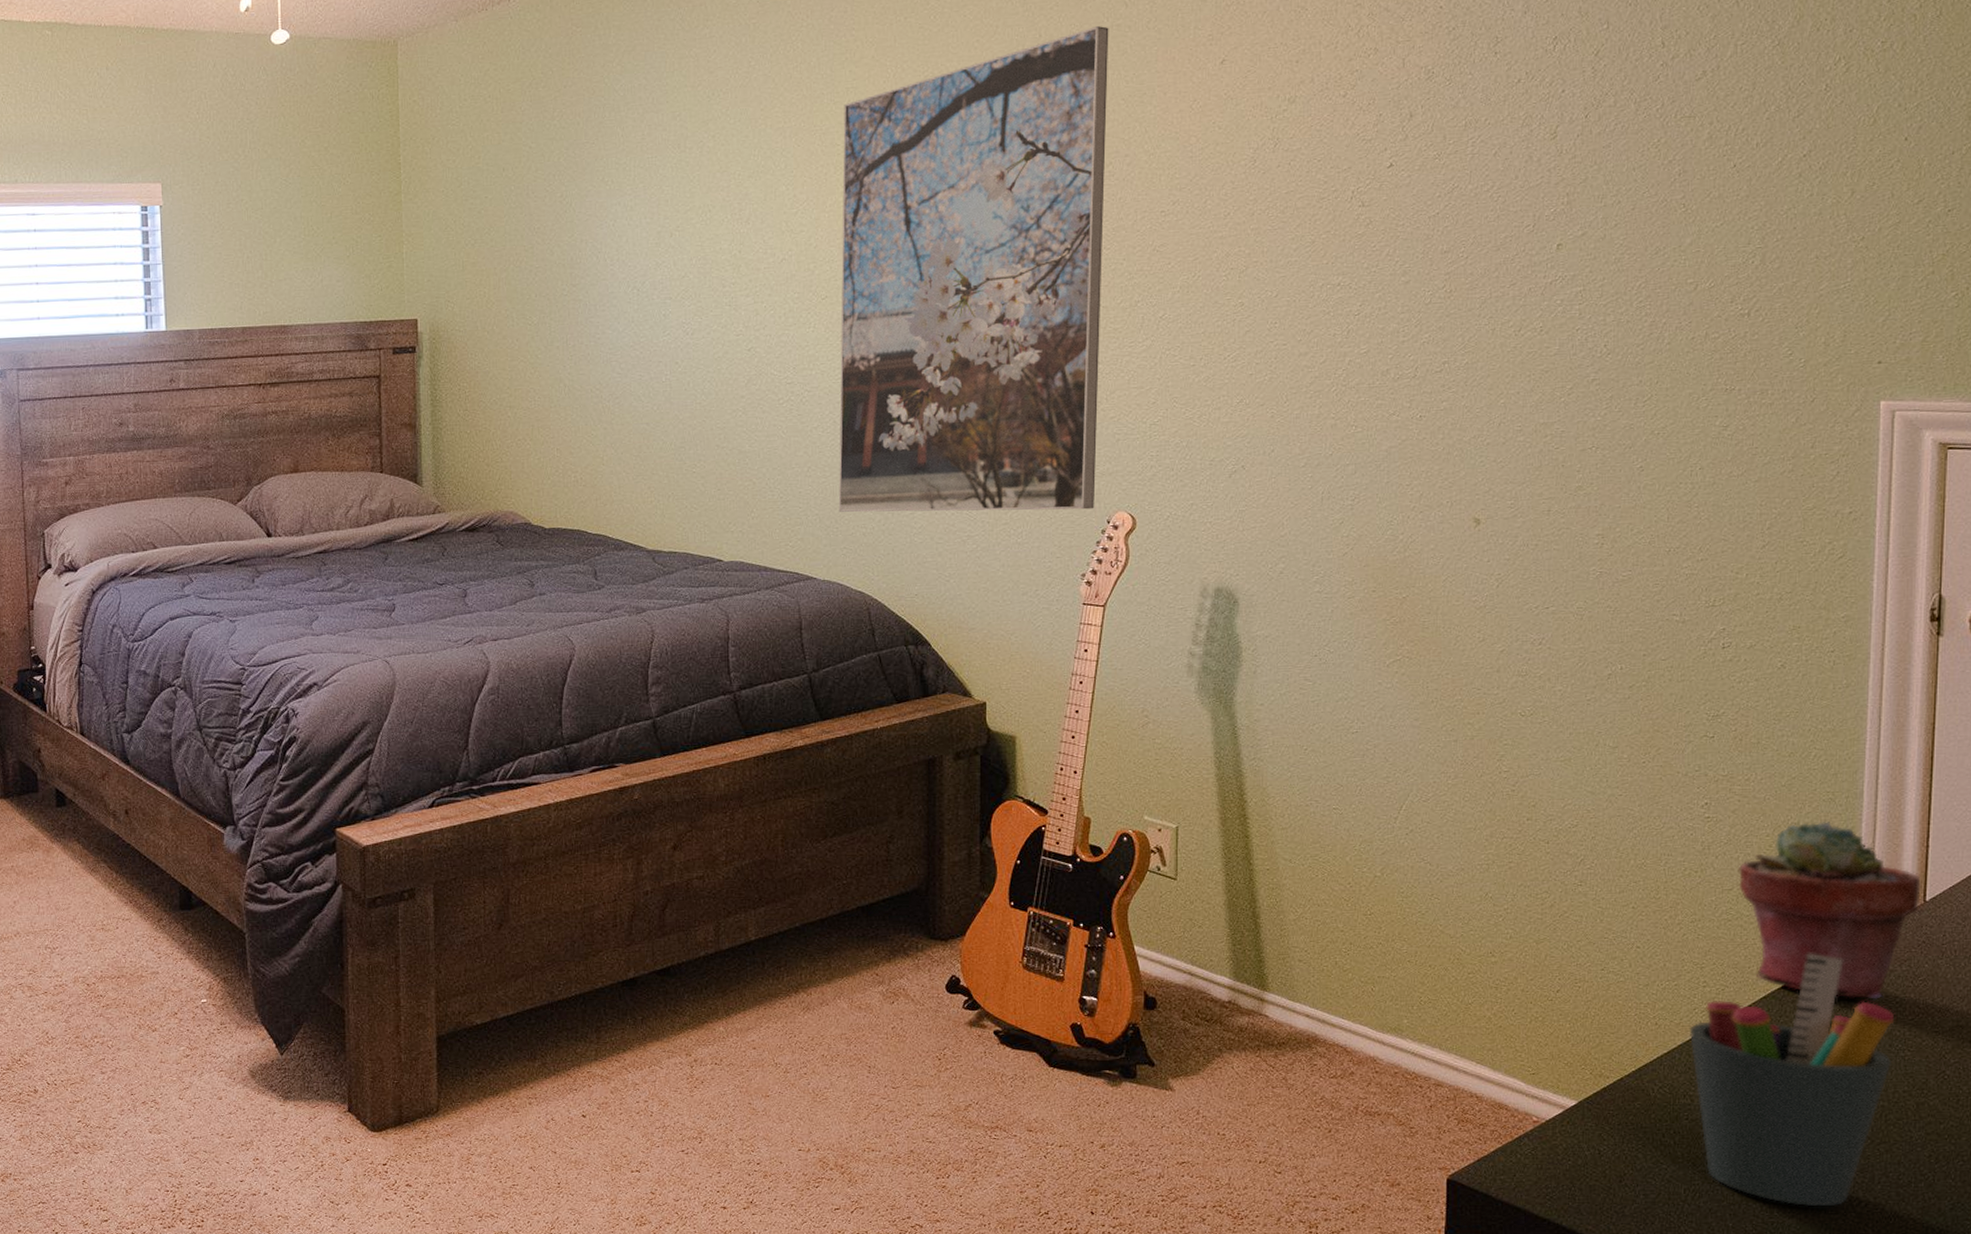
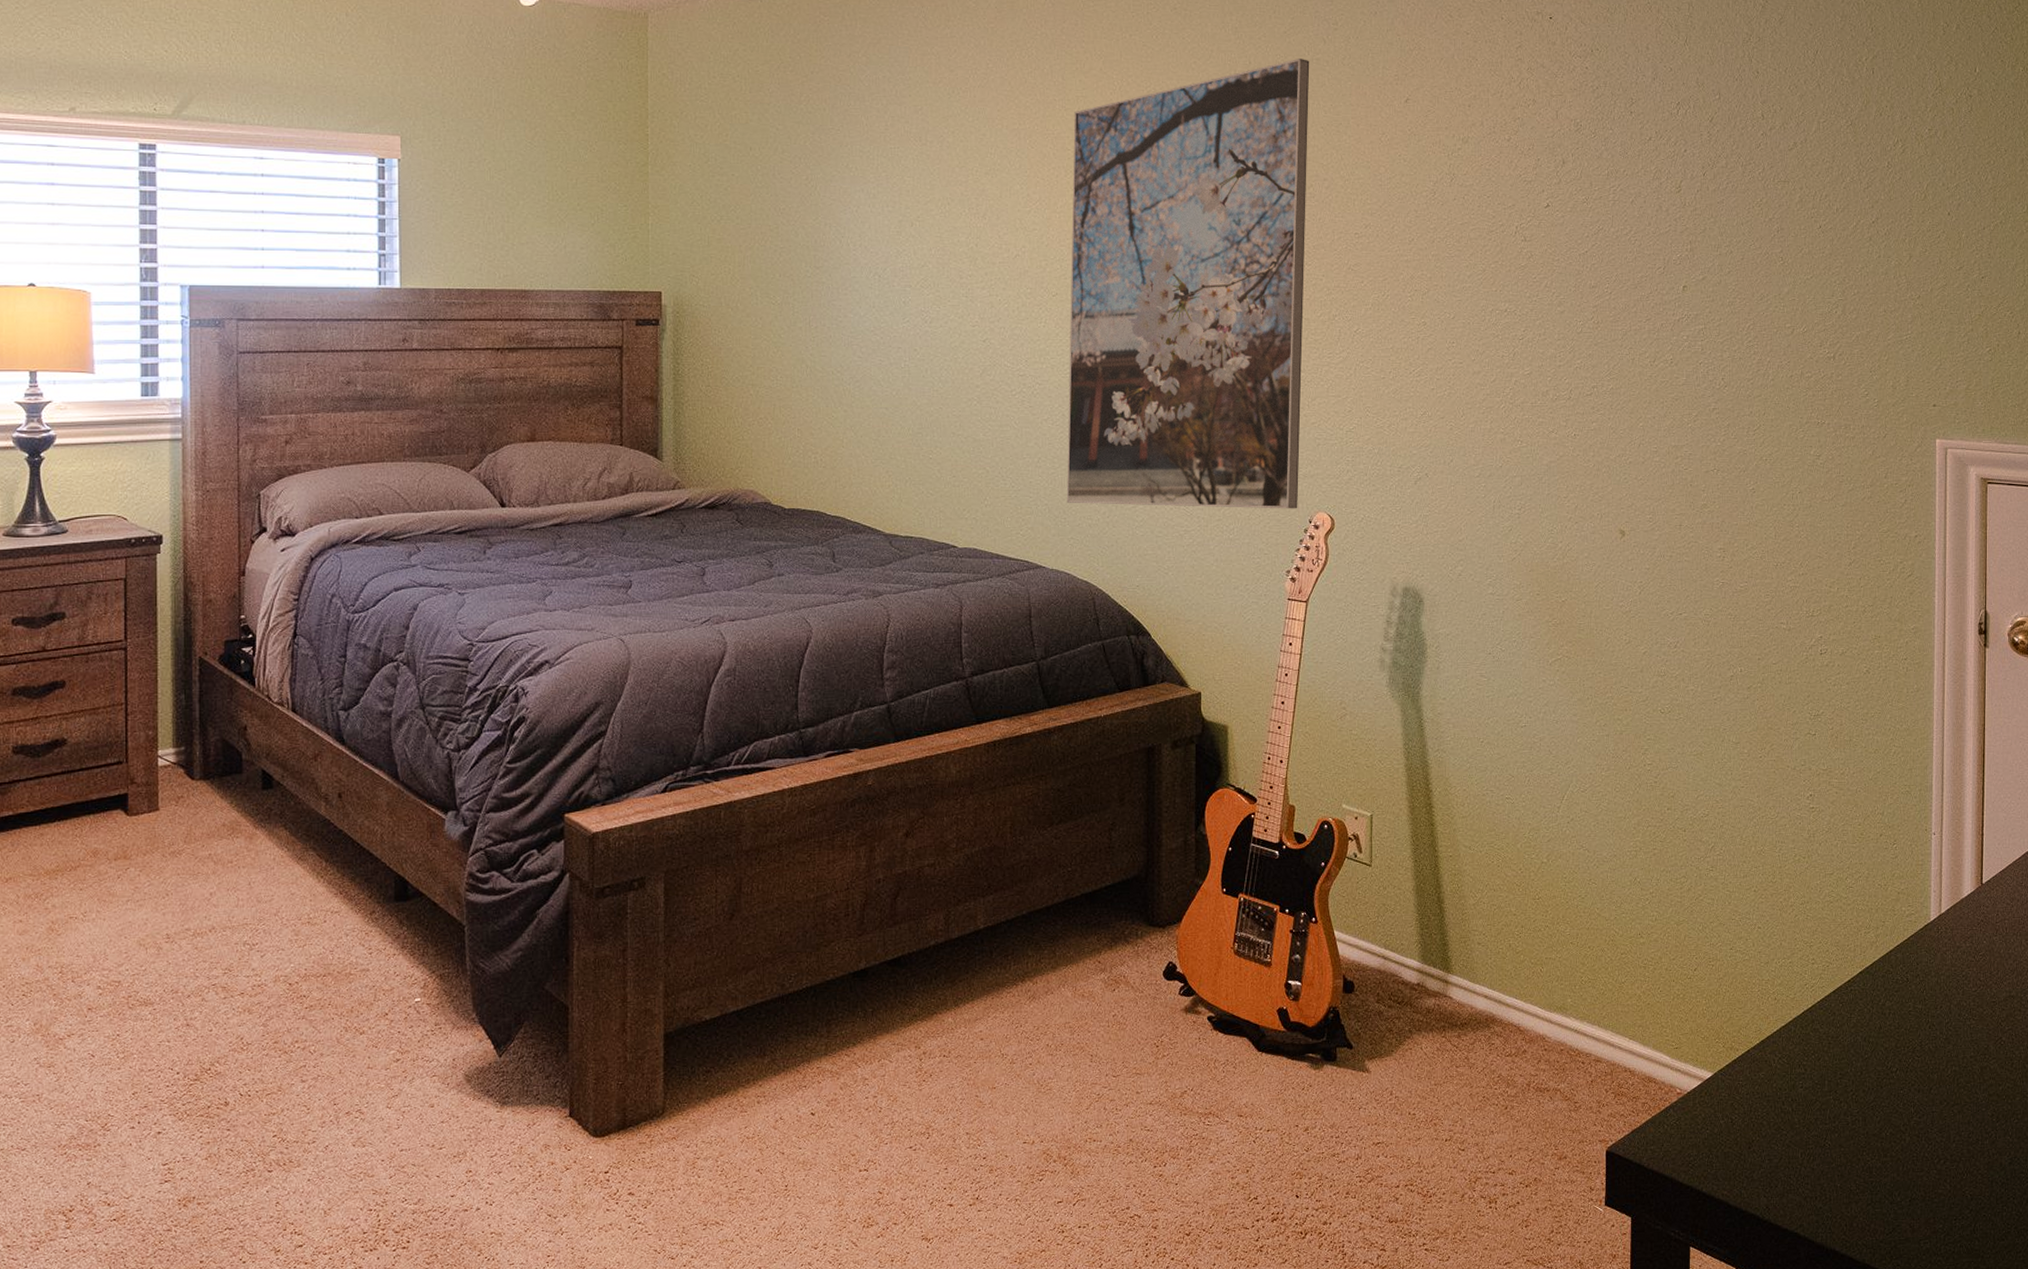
pen holder: present [1689,953,1895,1206] -> none [1801,931,1962,1165]
potted succulent: present [1737,820,1921,1001] -> none [1837,811,1979,974]

